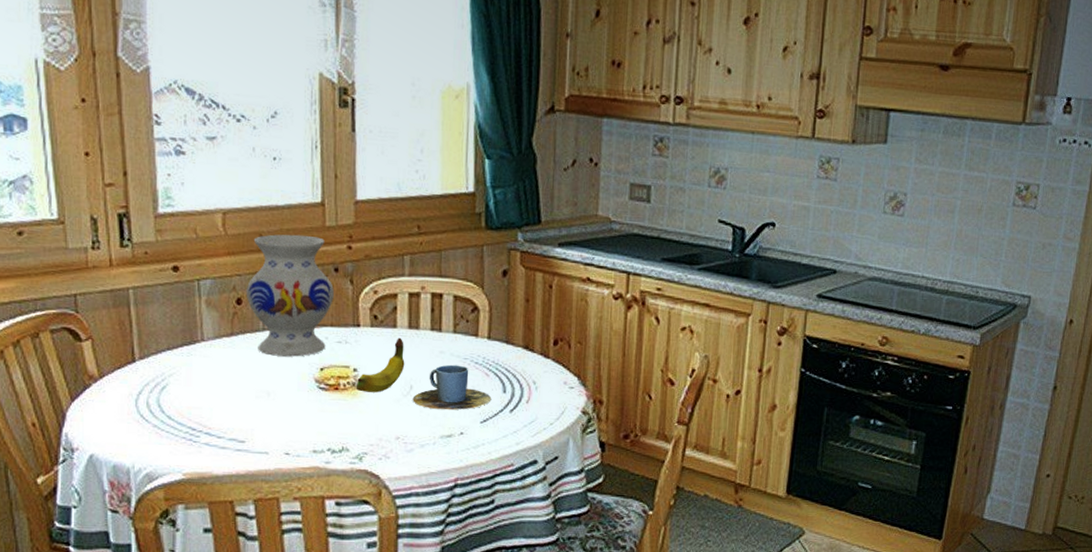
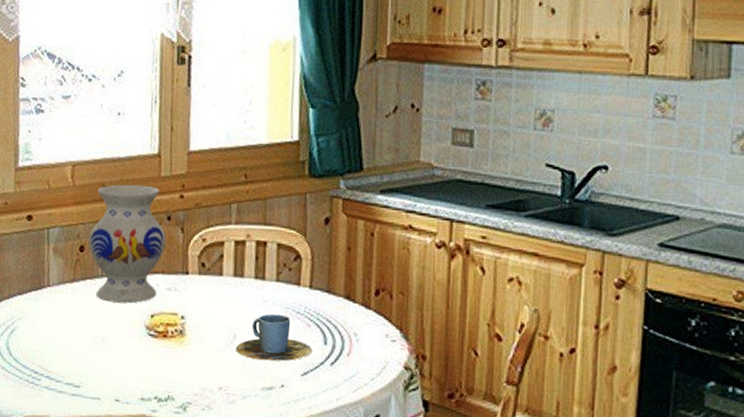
fruit: present [356,337,405,393] -> none [182,285,230,341]

